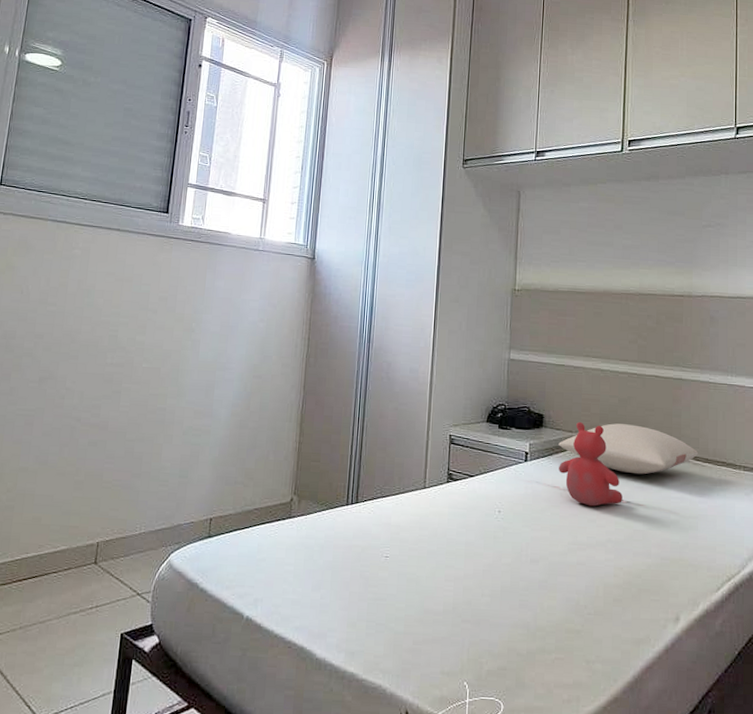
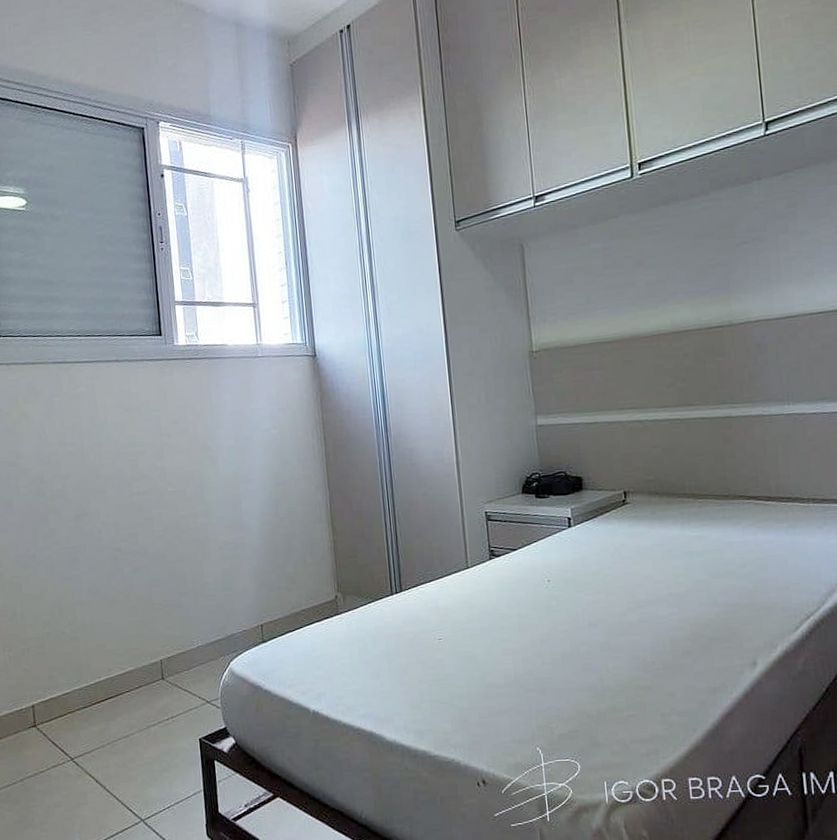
pillow: present [558,423,698,475] -> none [602,472,759,524]
stuffed bear: present [559,421,623,507] -> none [606,478,680,563]

